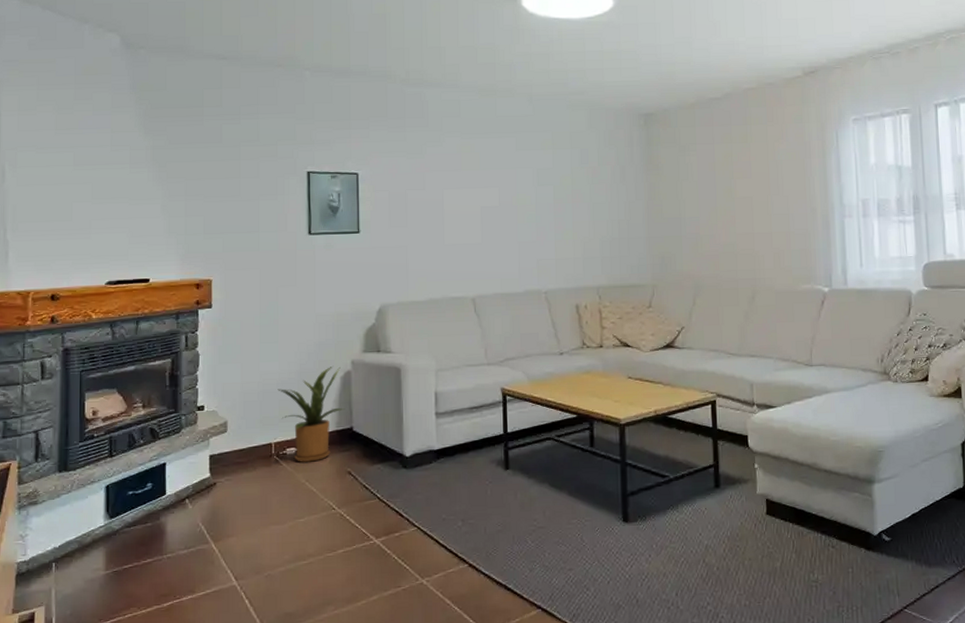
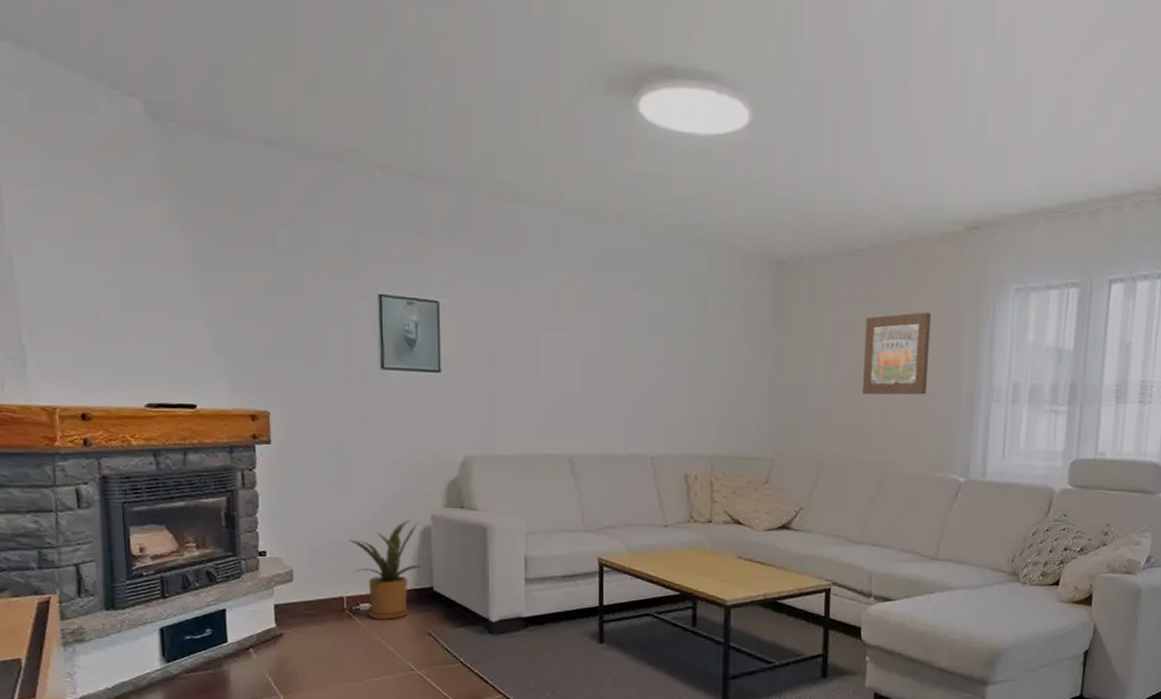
wall art: none [726,145,786,221] -> present [862,312,932,395]

